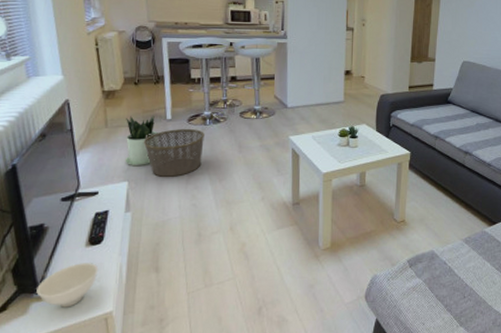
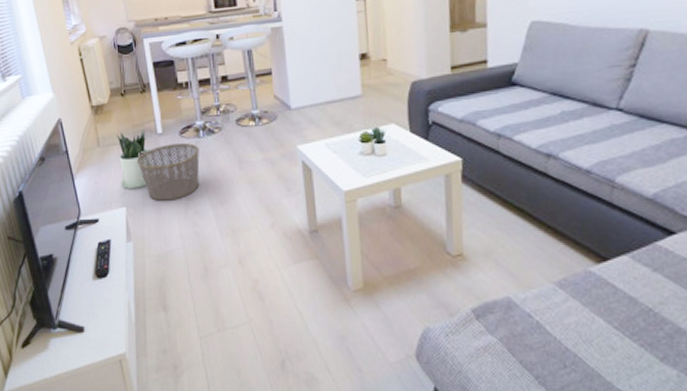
bowl: present [36,263,99,308] -> none [53,298,108,346]

